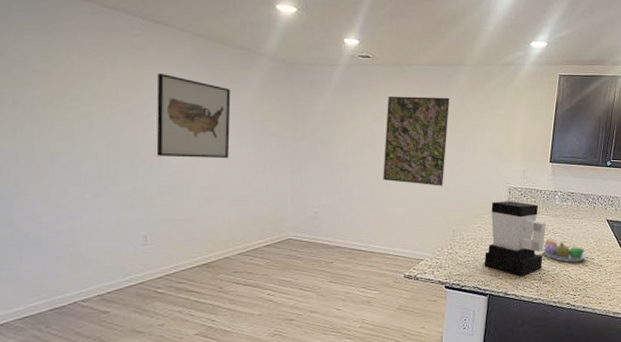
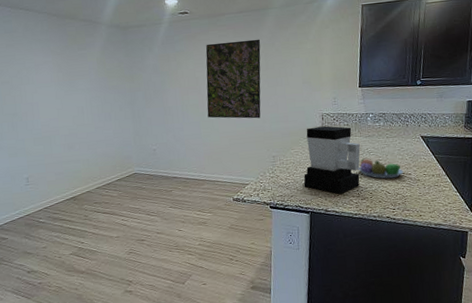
wall art: present [156,72,231,159] -> none [25,48,83,115]

